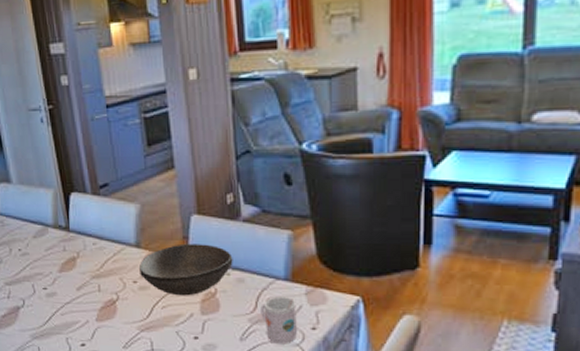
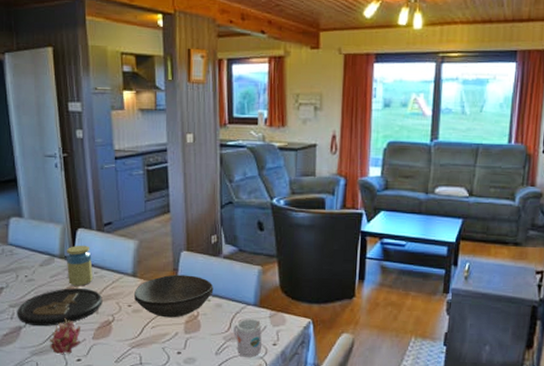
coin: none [13,262,104,307] -> present [17,288,102,327]
fruit: none [49,296,83,339] -> present [49,317,81,355]
jar: none [60,212,92,260] -> present [66,245,93,286]

